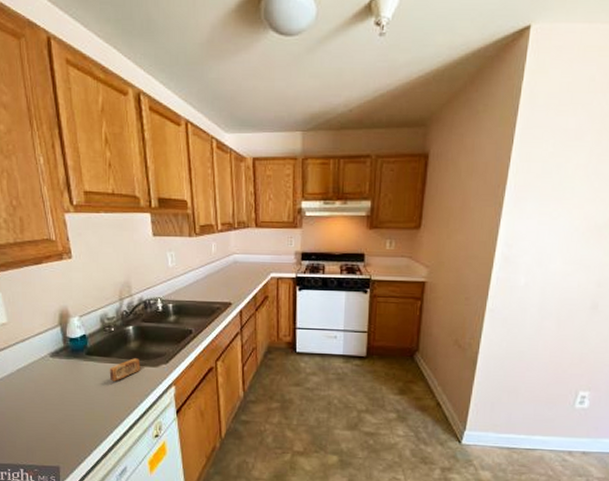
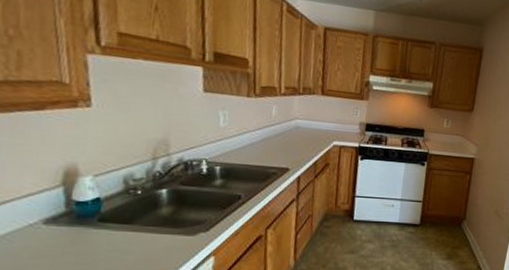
soap bar: present [109,358,141,381] -> none [128,225,173,253]

